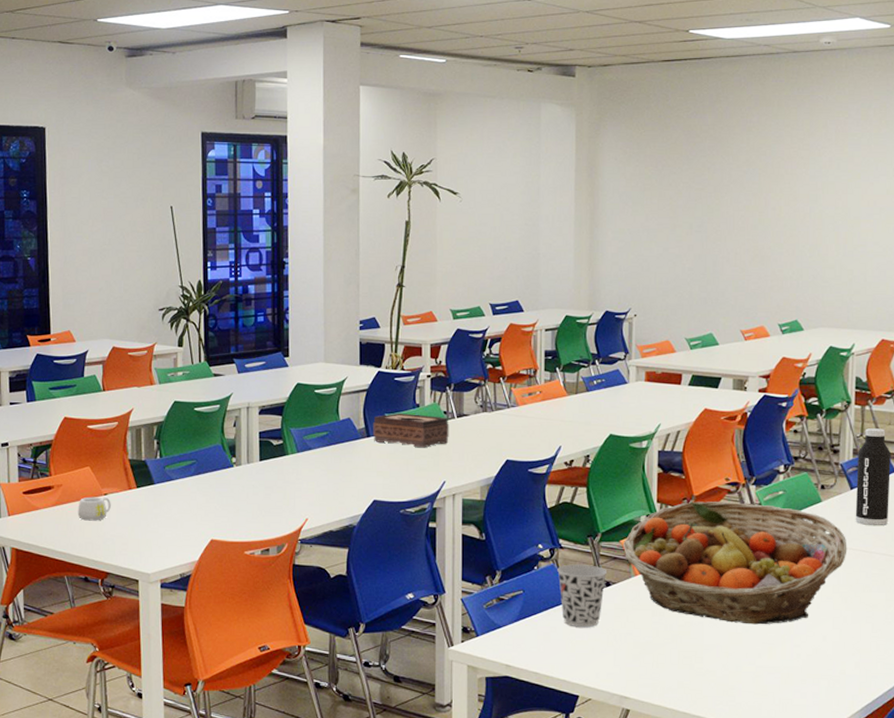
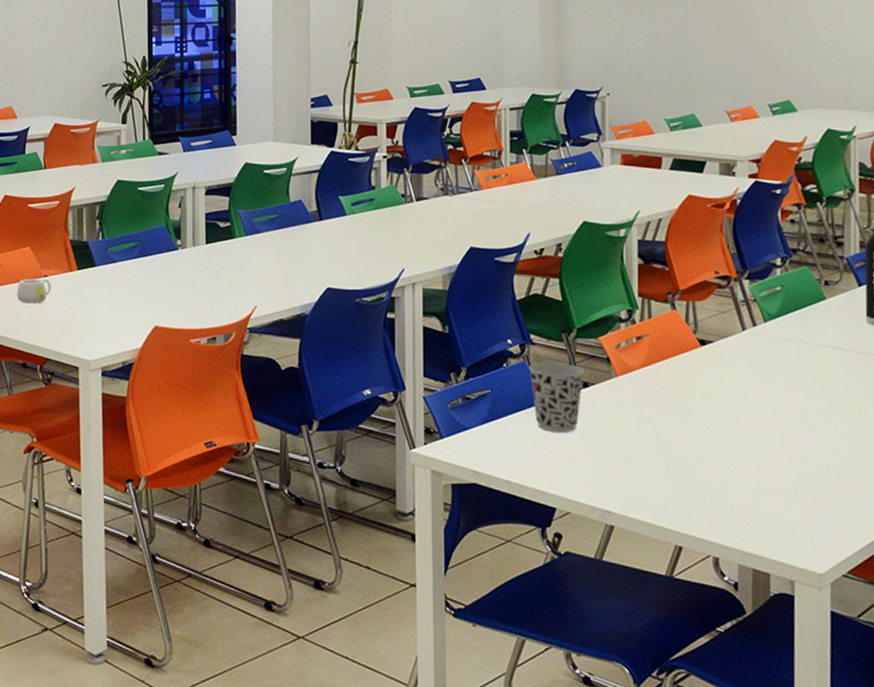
tissue box: present [373,412,449,448] -> none [326,195,408,233]
fruit basket: present [622,501,848,625] -> none [601,296,858,435]

